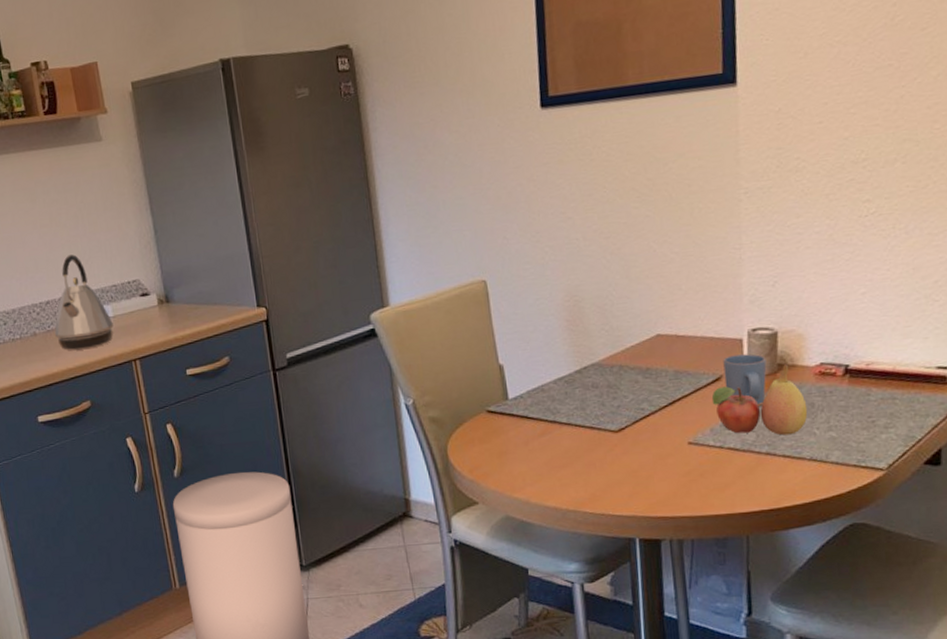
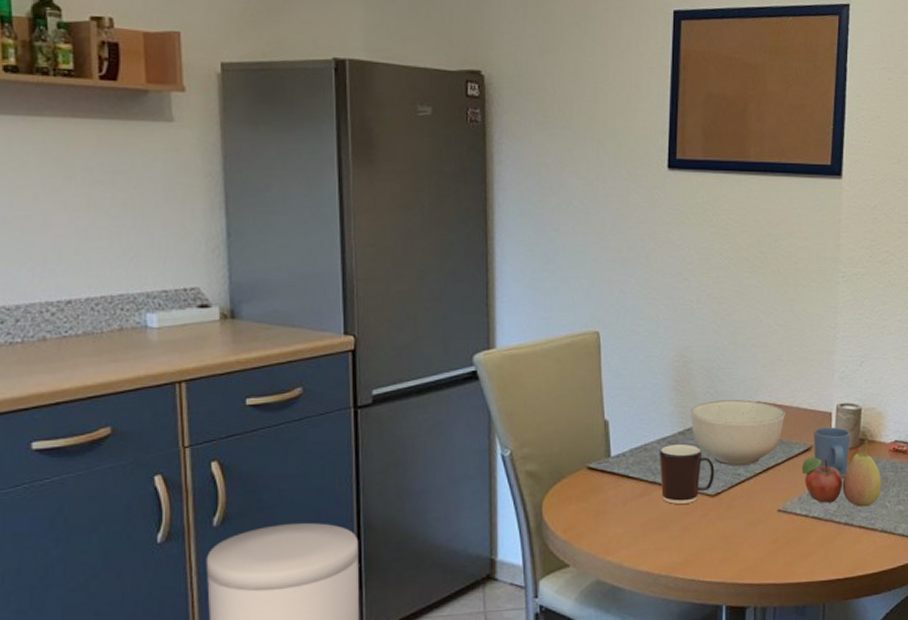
kettle: present [55,254,114,351] -> none [74,248,157,364]
mug: none [556,382,617,442] -> present [658,443,715,504]
bowl: none [584,333,690,401] -> present [689,400,785,466]

